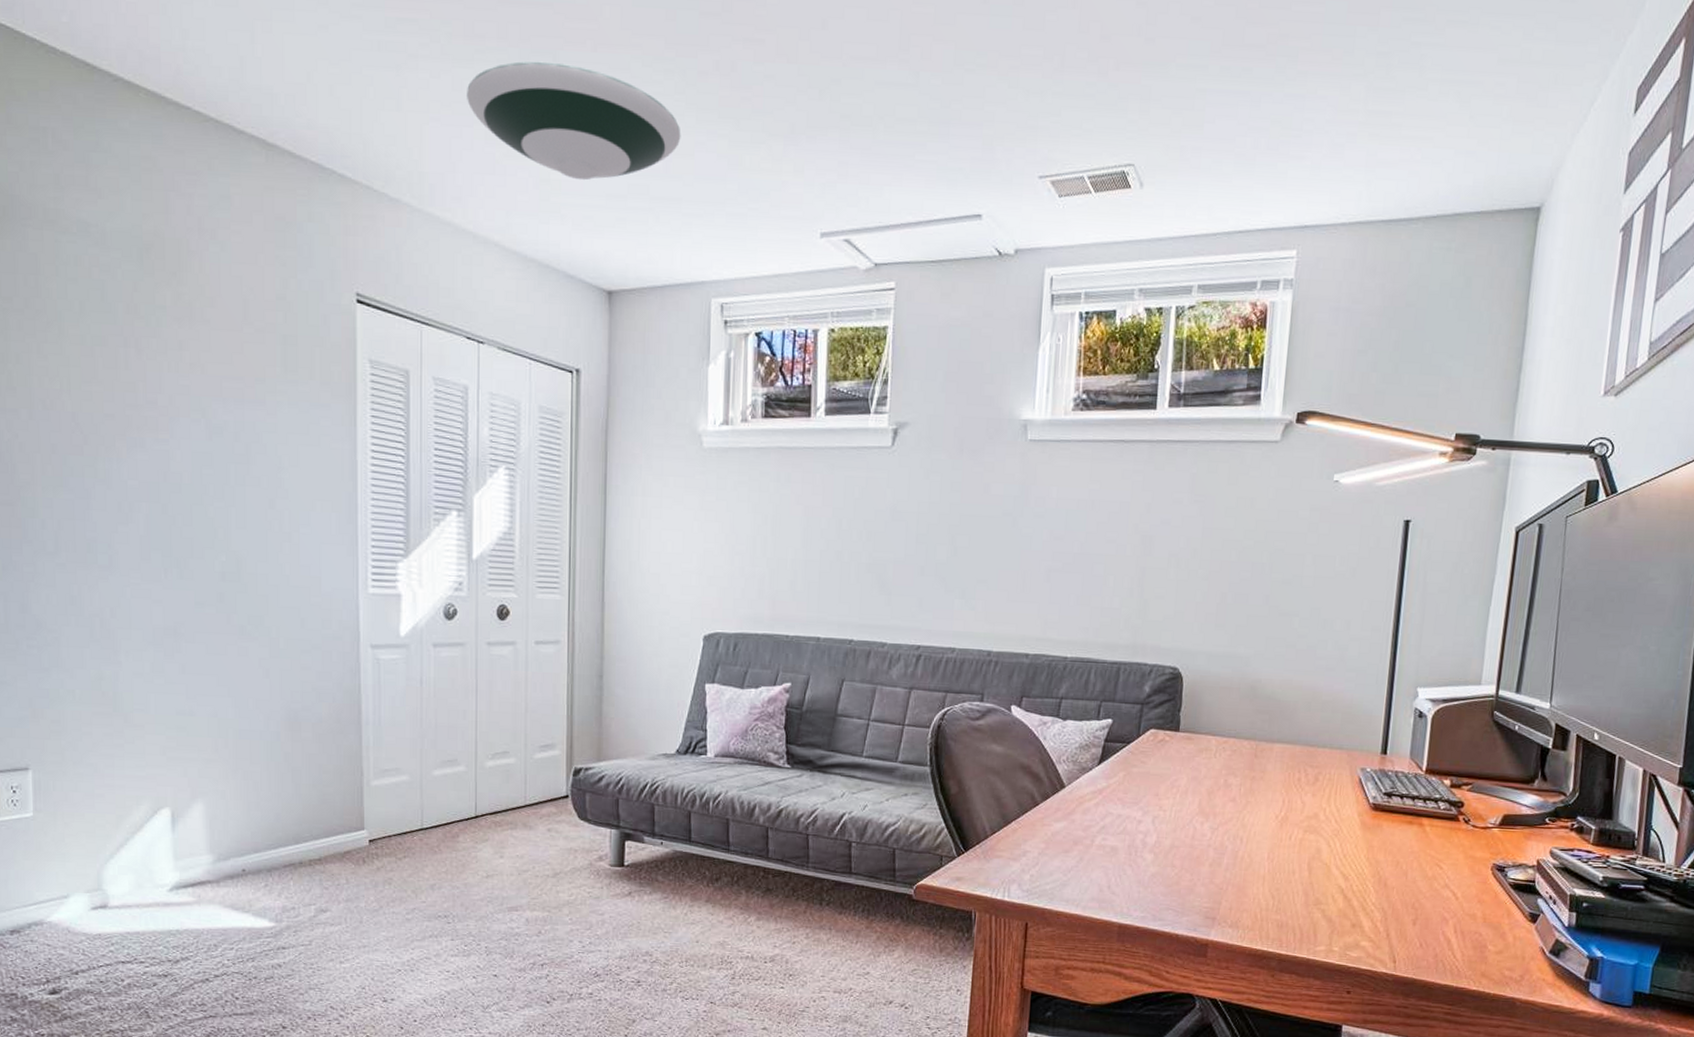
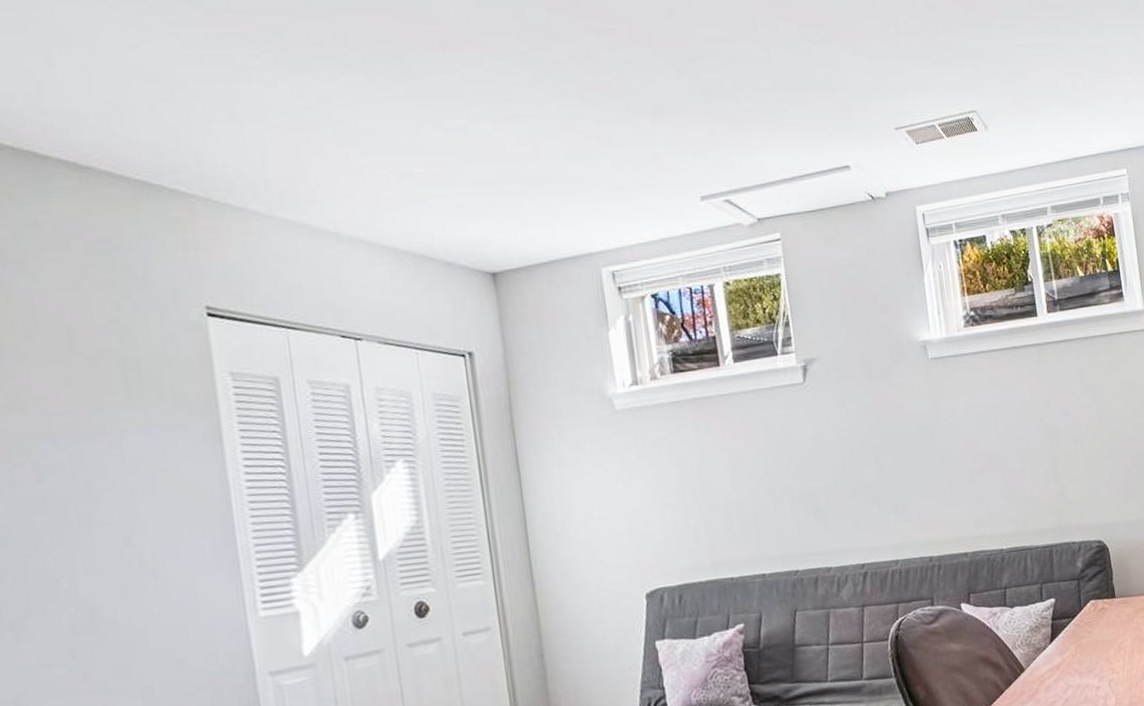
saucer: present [467,61,681,181] -> none [308,63,547,171]

